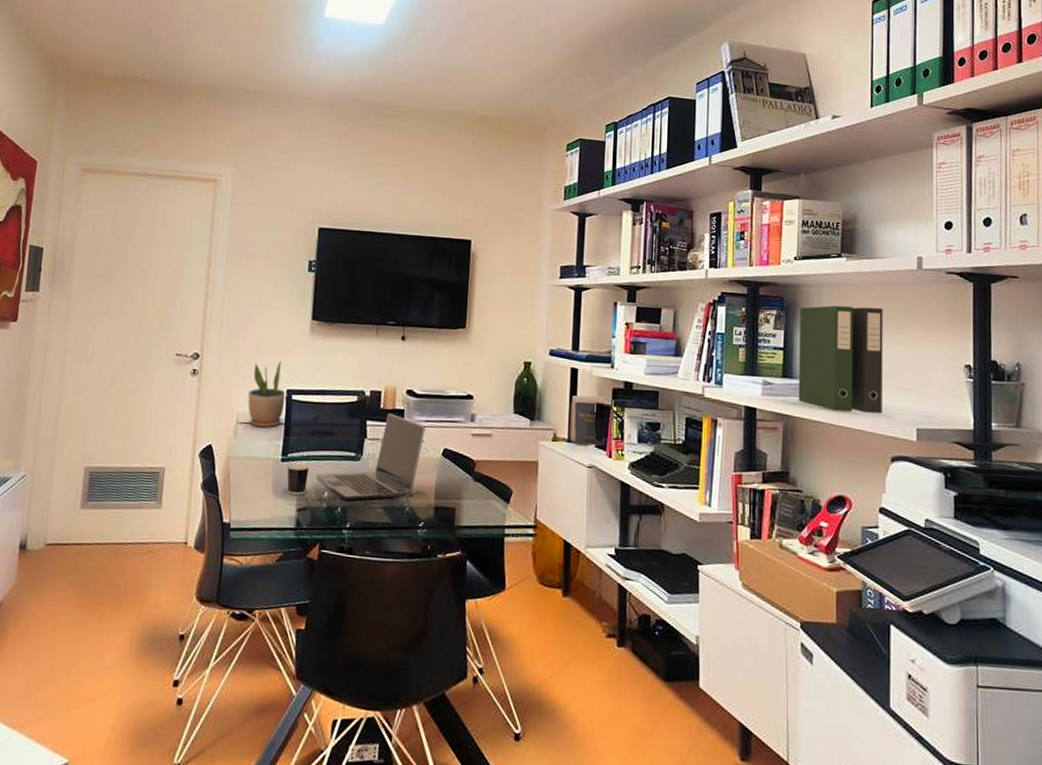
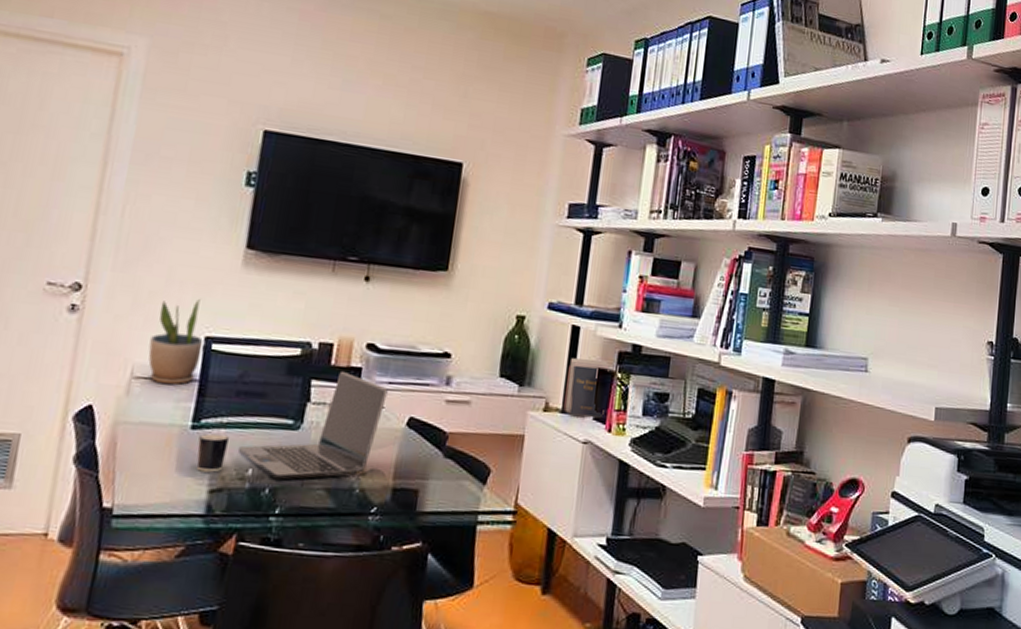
binder: present [798,305,883,414] -> none [819,269,914,390]

